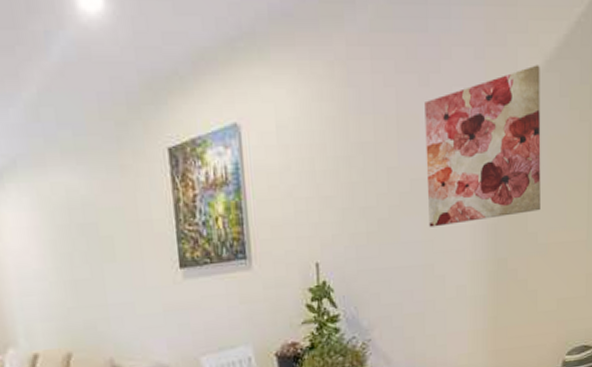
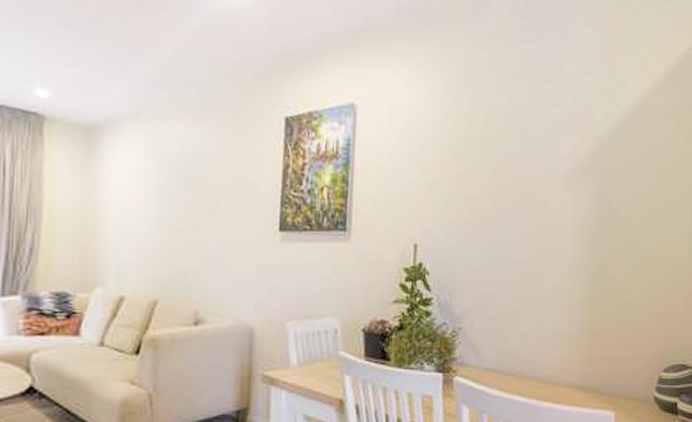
wall art: present [424,65,541,227] -> none [530,86,649,225]

